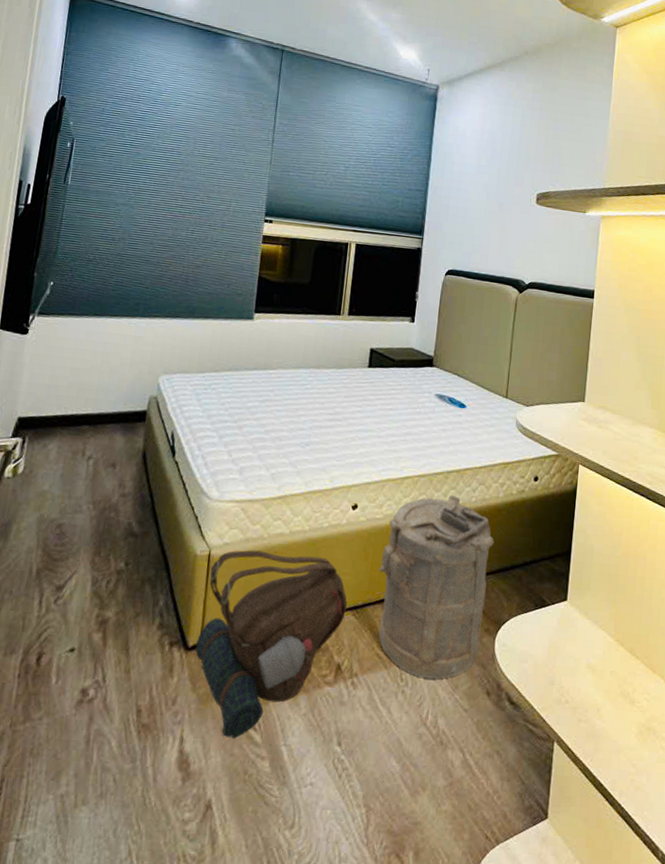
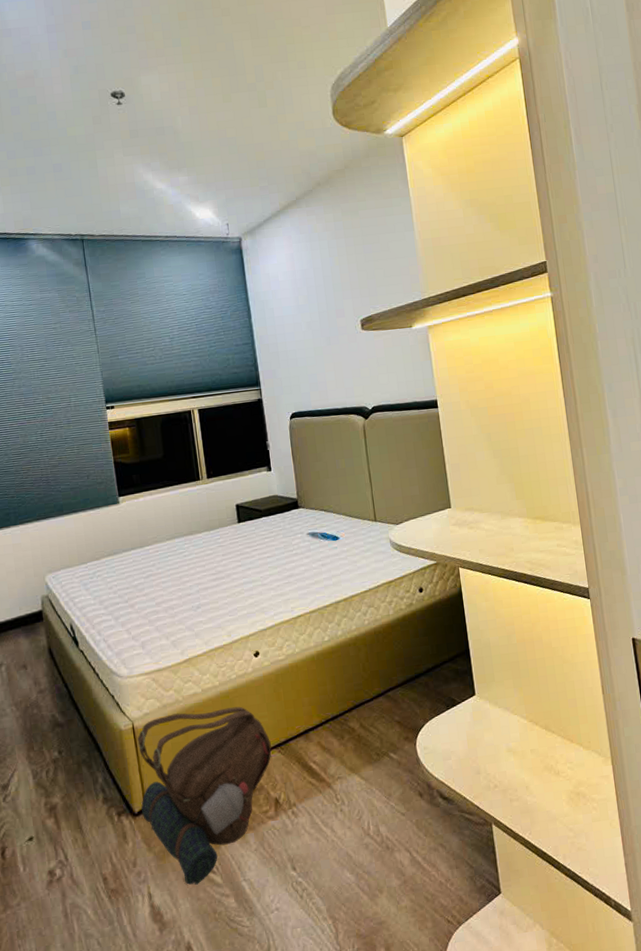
laundry hamper: present [378,494,494,679] -> none [292,622,404,794]

